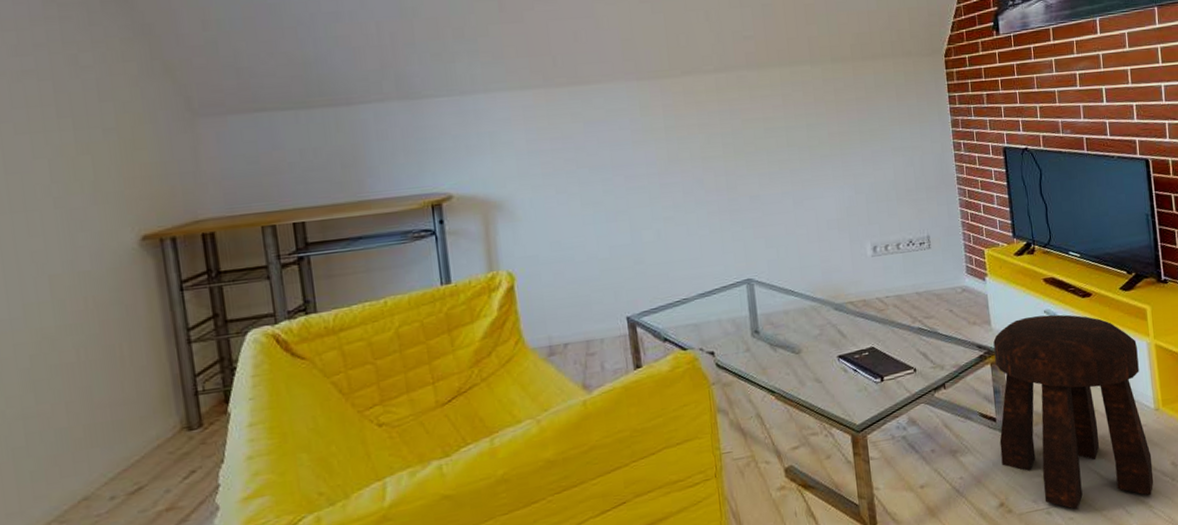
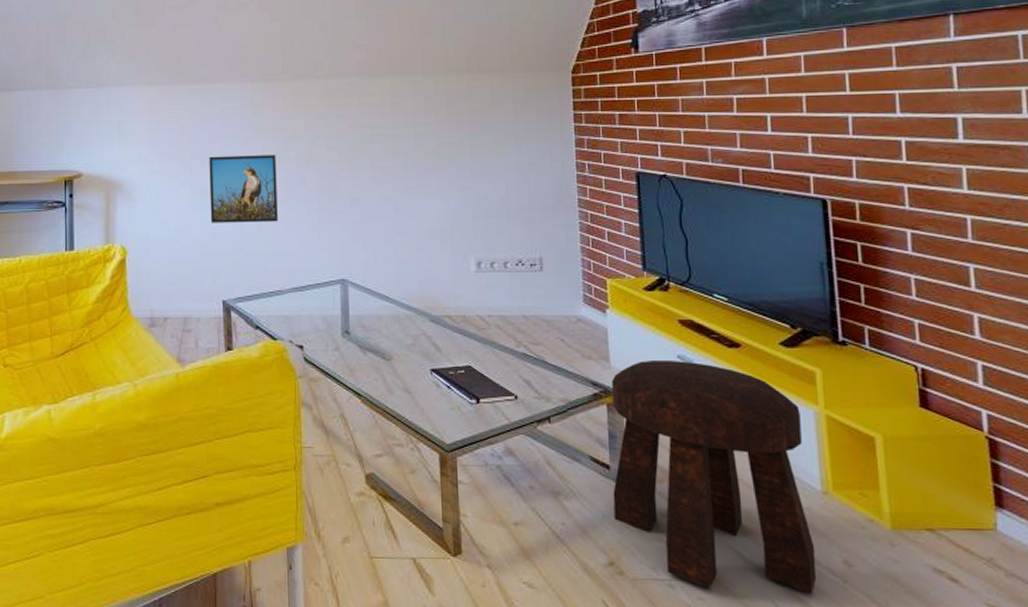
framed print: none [598,157,678,236] -> present [209,155,278,223]

